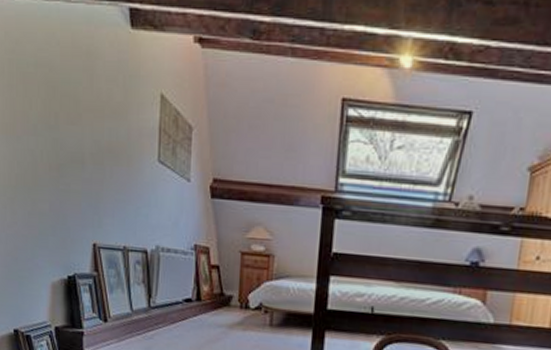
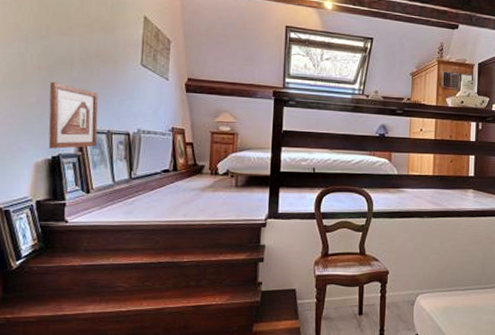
picture frame: none [61,184,113,268] -> present [48,81,98,149]

